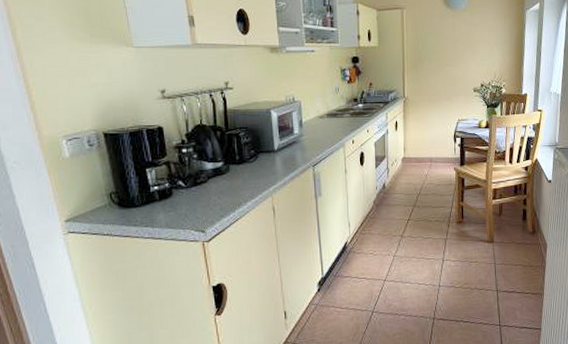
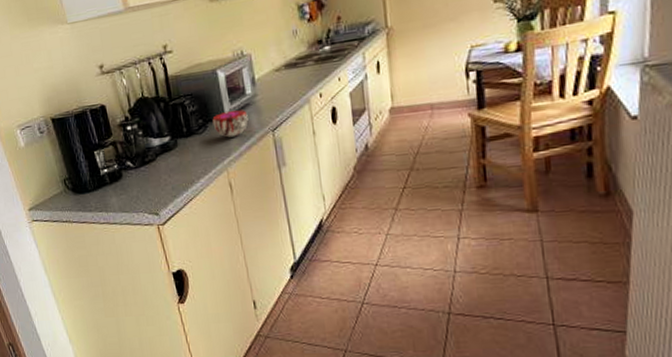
decorative bowl: none [263,146,294,168] -> present [212,110,249,138]

